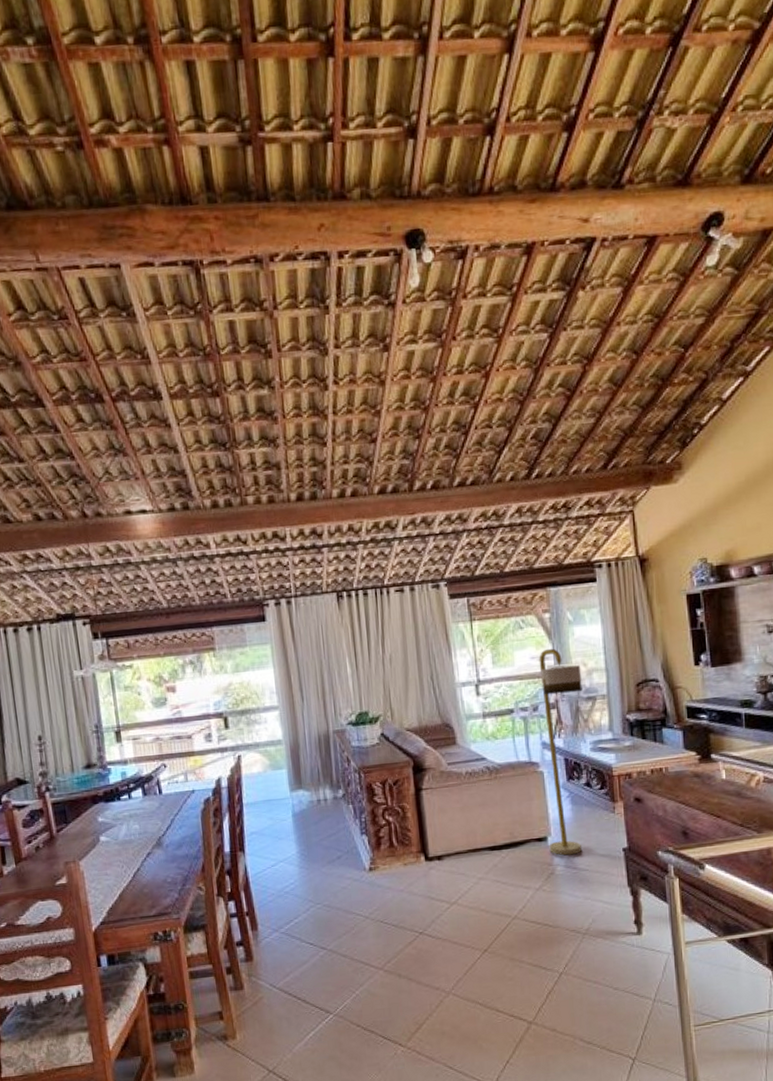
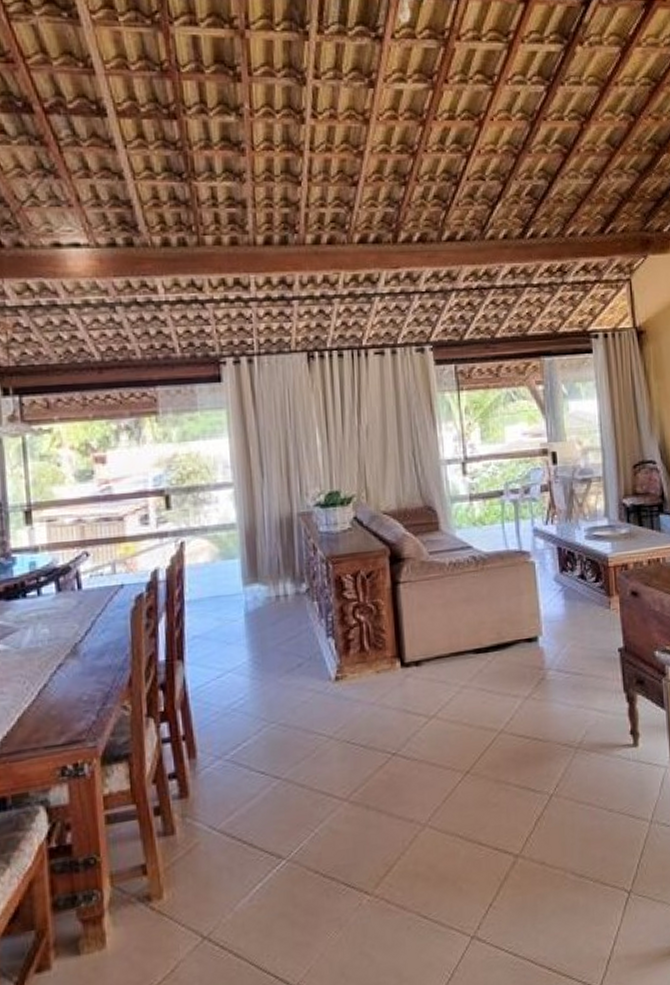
floor lamp: present [539,648,582,856] -> none [531,424,577,658]

